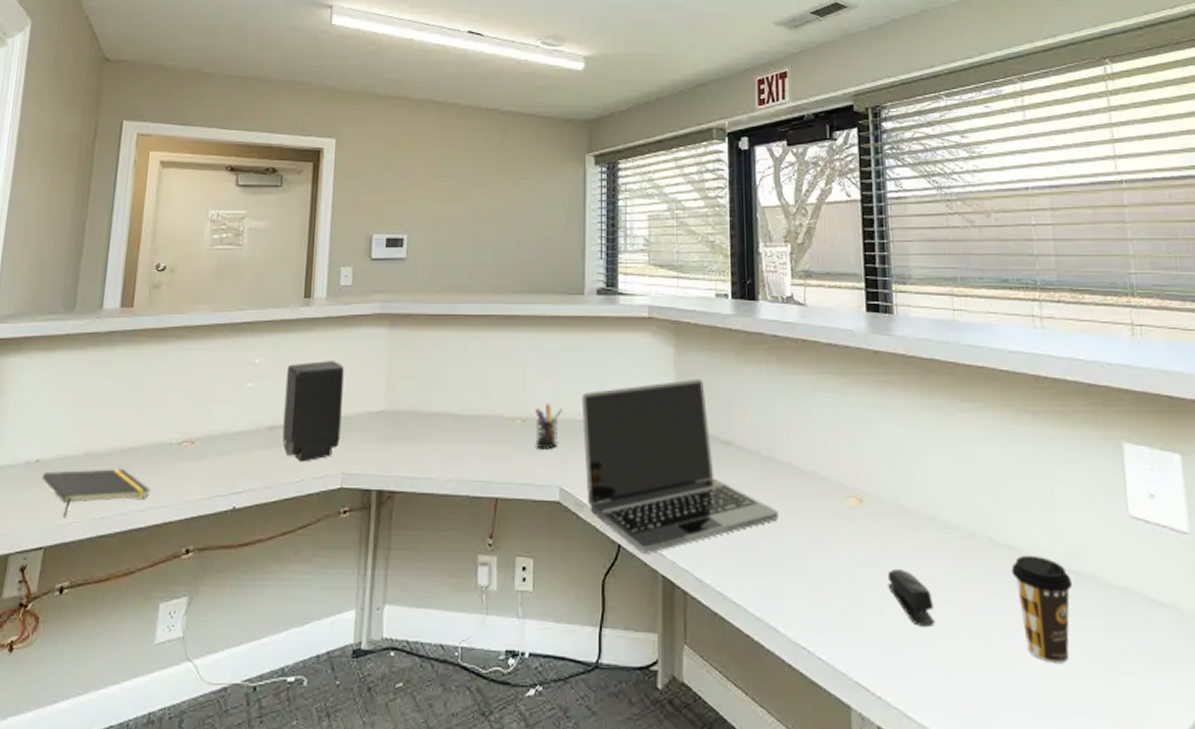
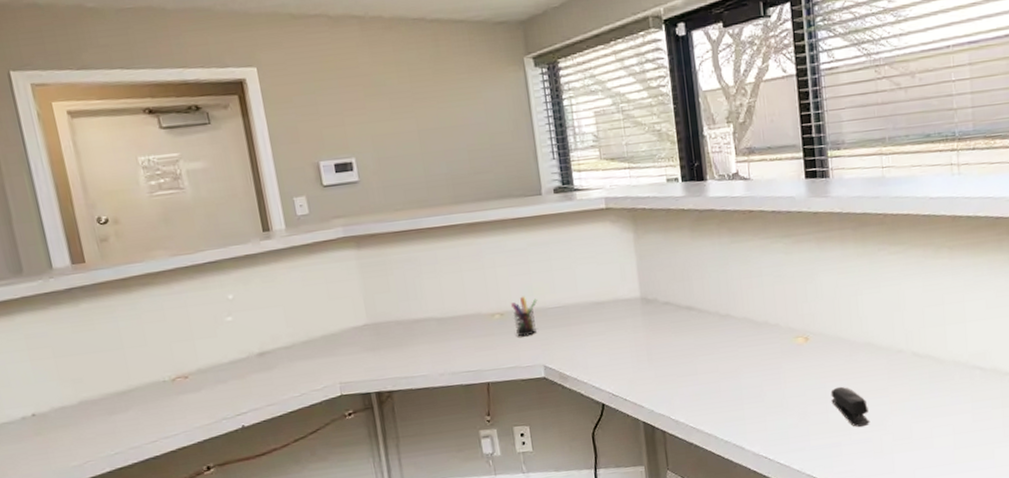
notepad: present [41,469,151,519] -> none [43,409,157,460]
speaker: present [282,361,344,462] -> none [262,286,331,379]
laptop: present [581,378,778,554] -> none [552,257,738,408]
coffee cup: present [1011,554,1073,663] -> none [930,360,979,437]

